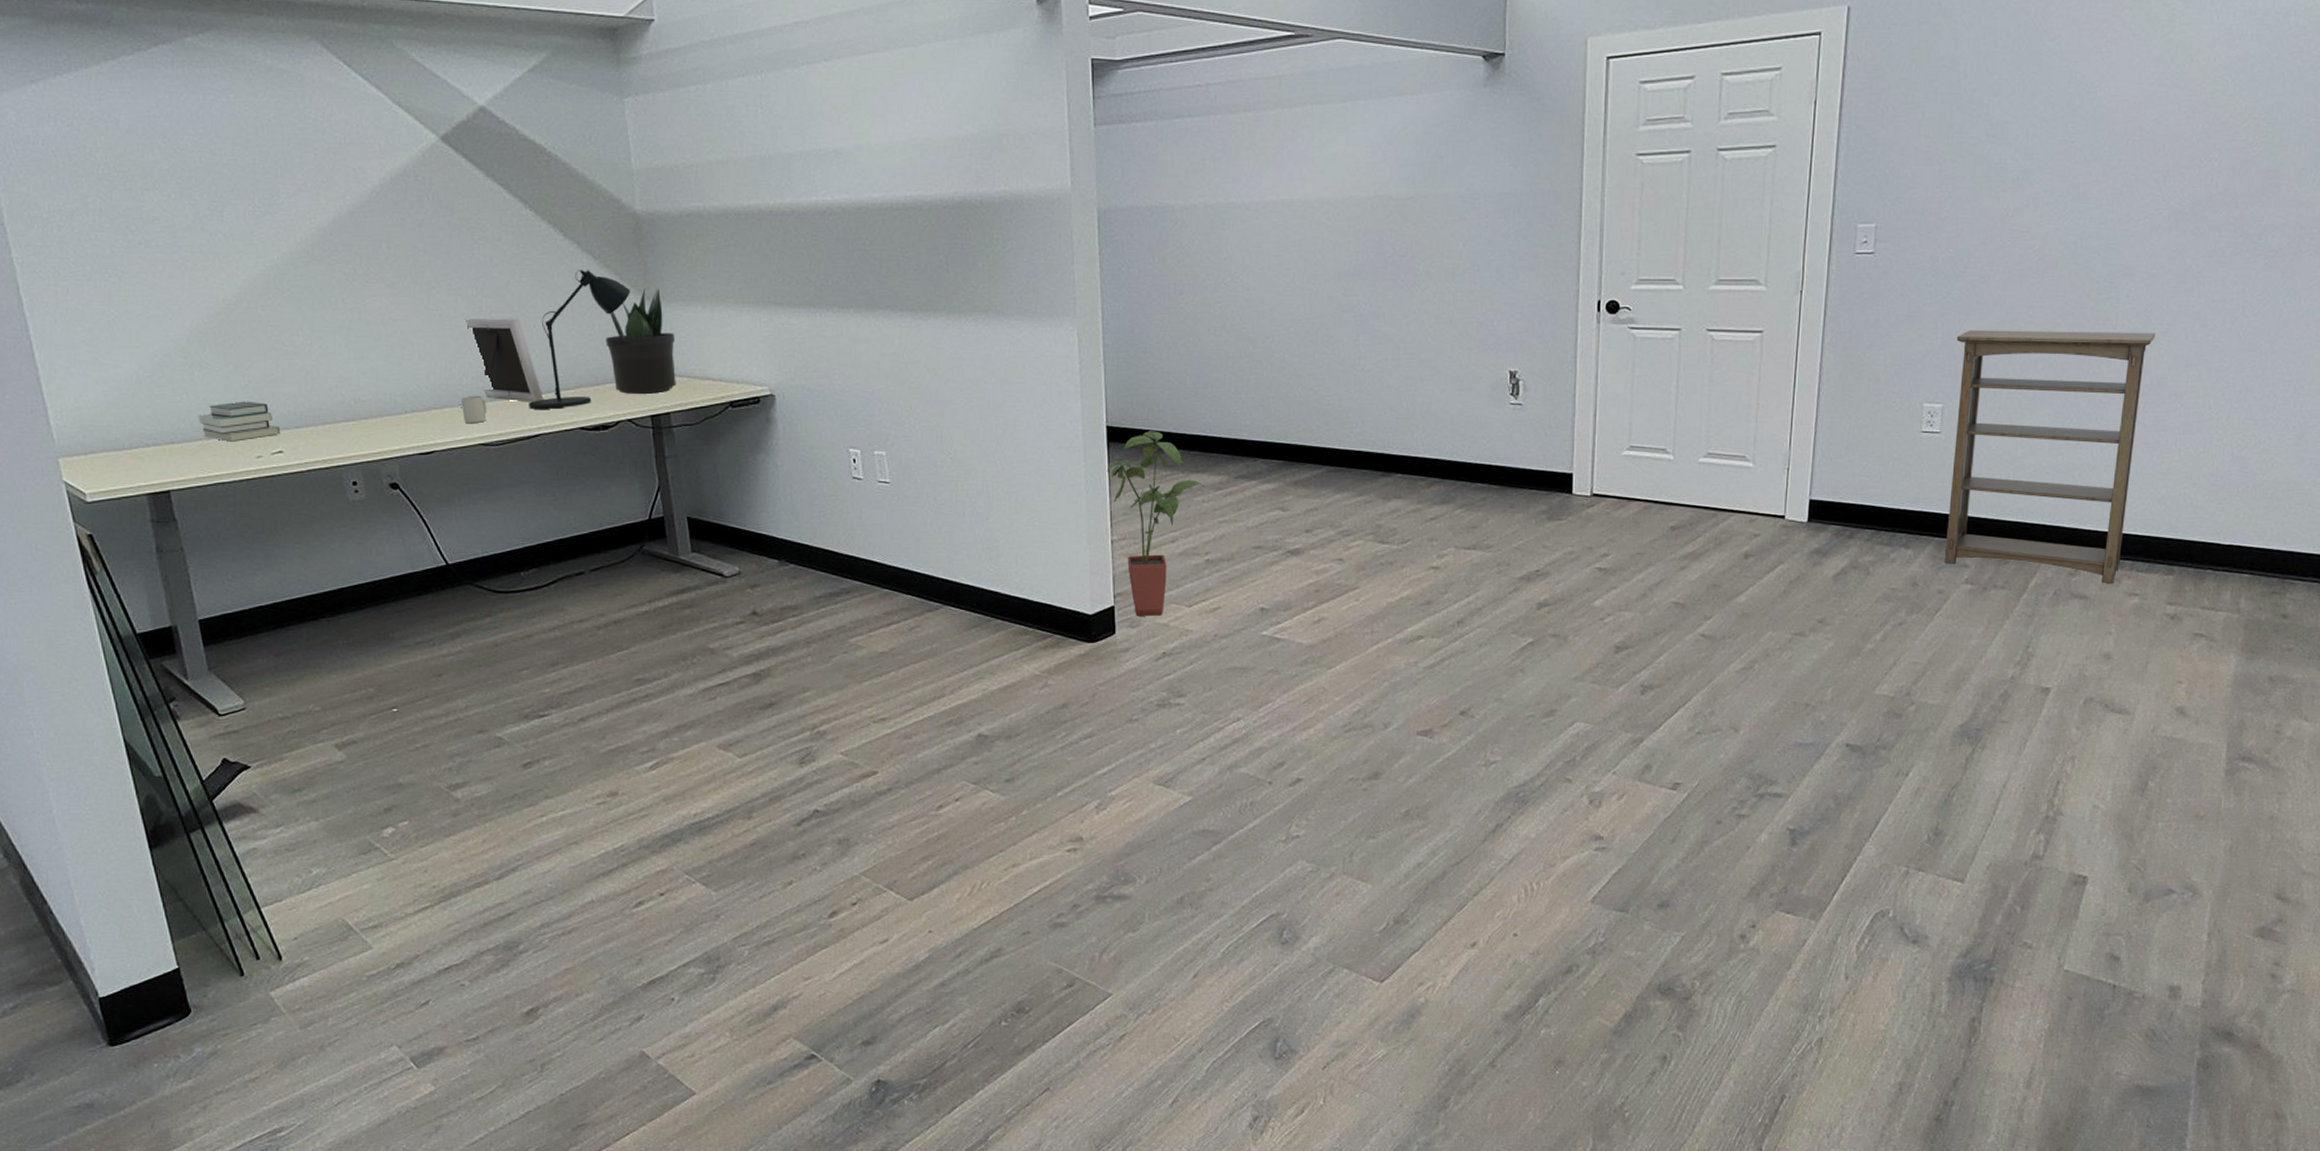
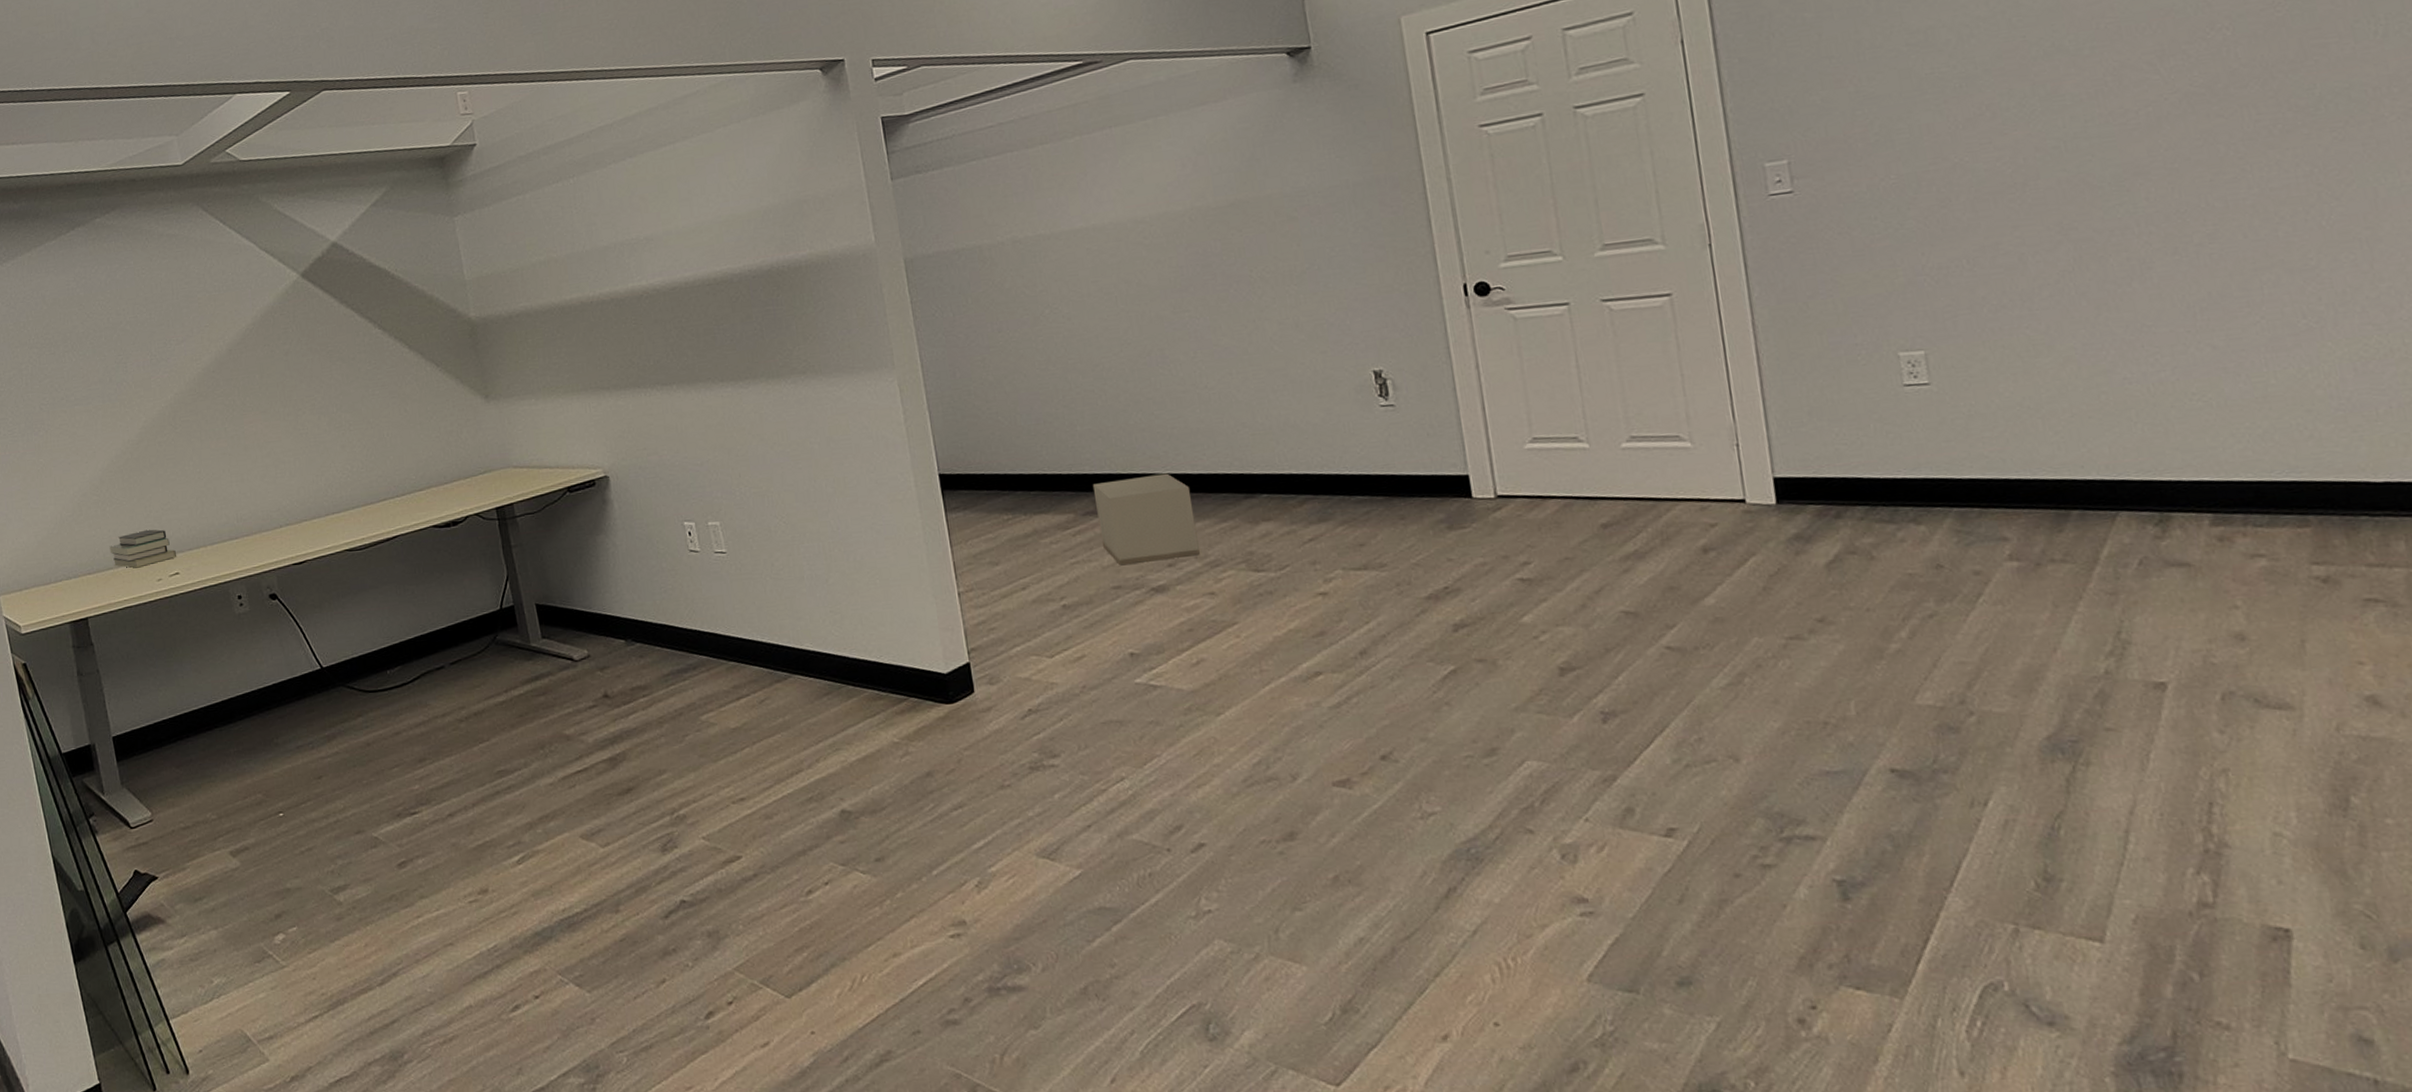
mug: present [460,395,487,424] -> none [327,504,350,532]
picture frame: present [463,318,544,403] -> none [326,429,400,507]
desk lamp: present [529,270,630,409] -> none [386,377,470,513]
planter: present [605,288,676,394] -> none [451,386,517,490]
house plant: present [1106,431,1206,616] -> none [944,474,1052,672]
cardboard box: none [1248,446,1335,528] -> present [1092,473,1200,566]
bookshelf: present [1944,330,2156,584] -> none [1924,236,2227,545]

